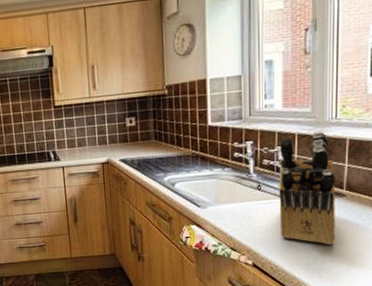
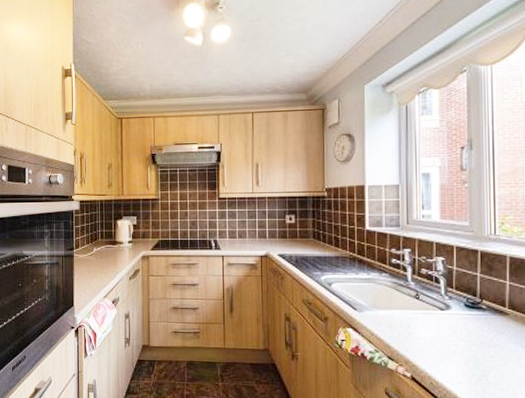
knife block: present [279,131,336,245] -> none [438,245,499,365]

